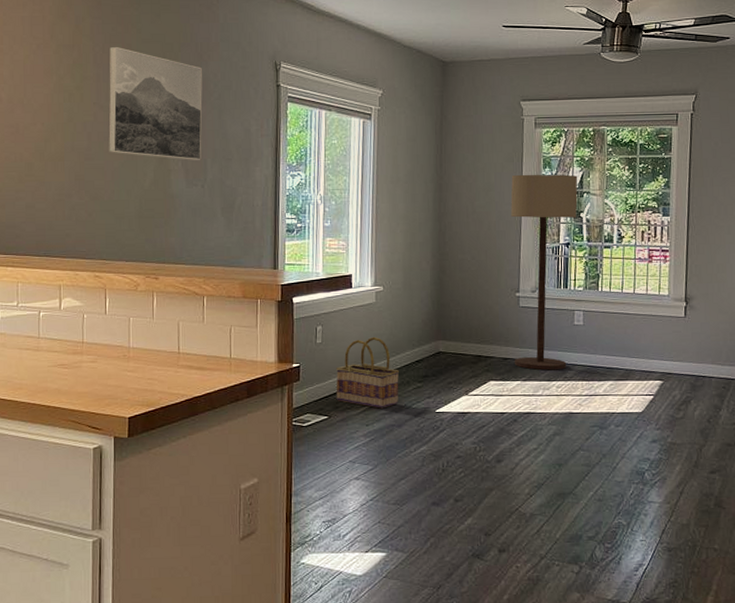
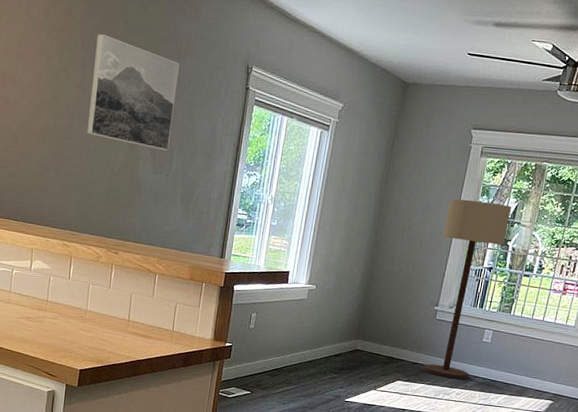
basket: present [336,336,400,409] -> none [259,328,319,392]

